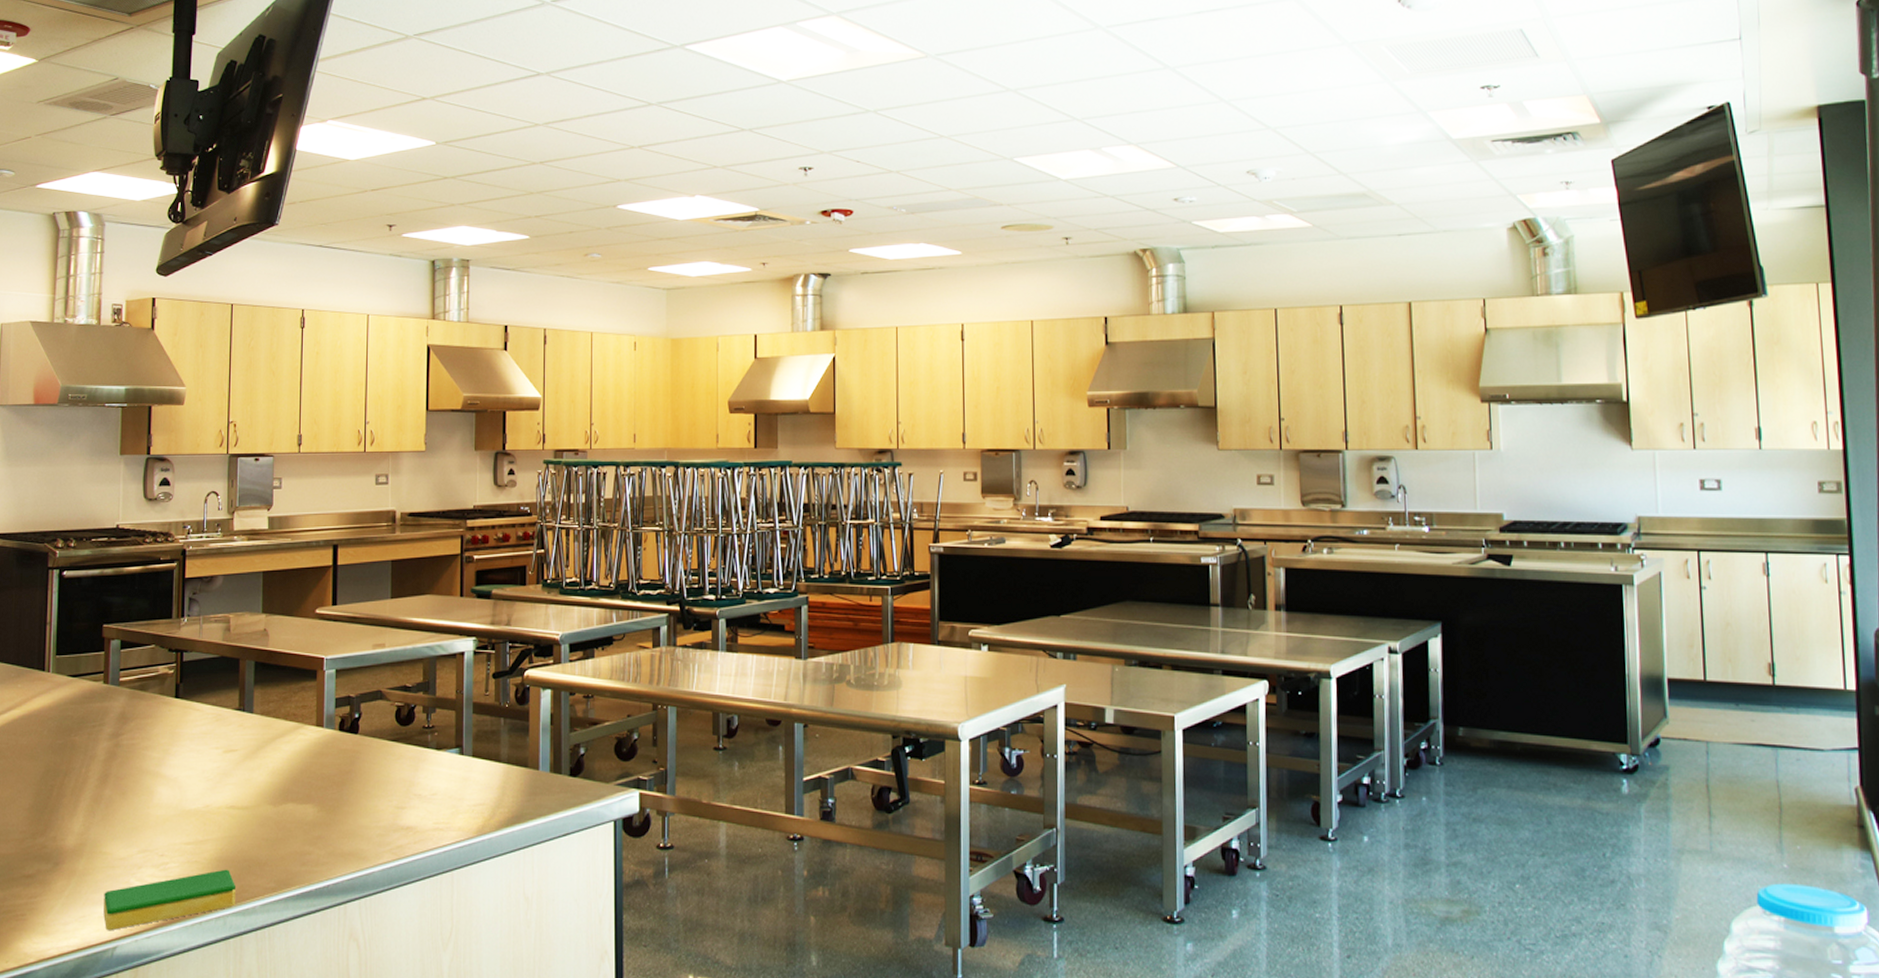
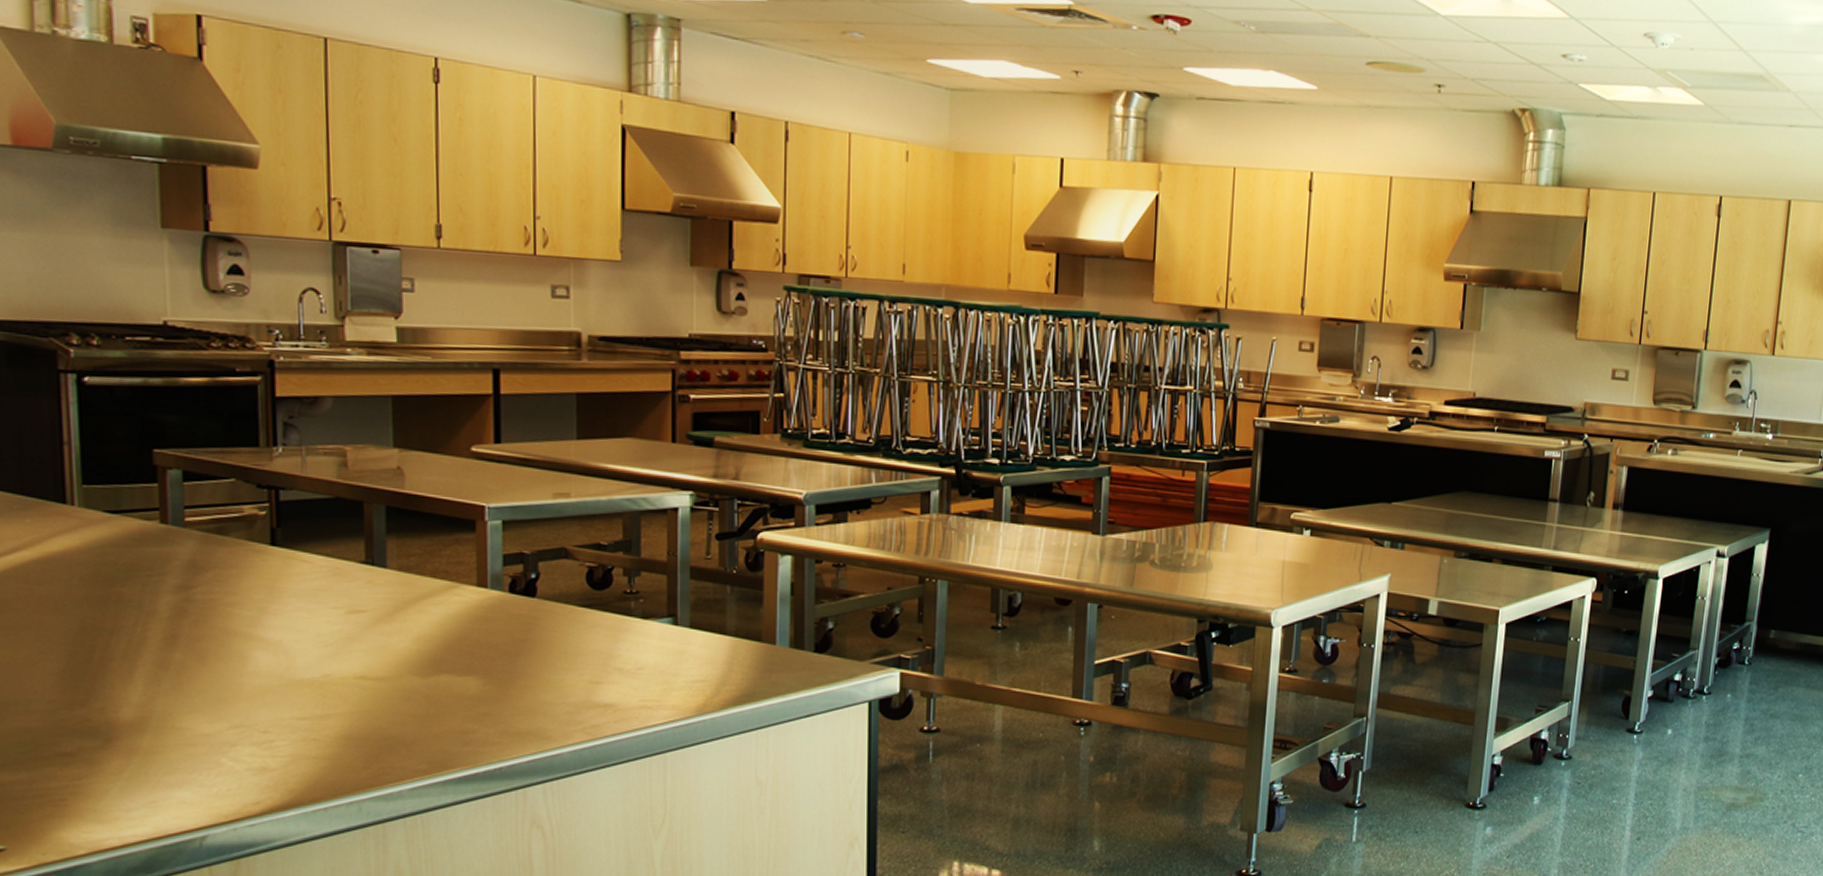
dish sponge: present [103,869,237,931] -> none [183,748,374,818]

